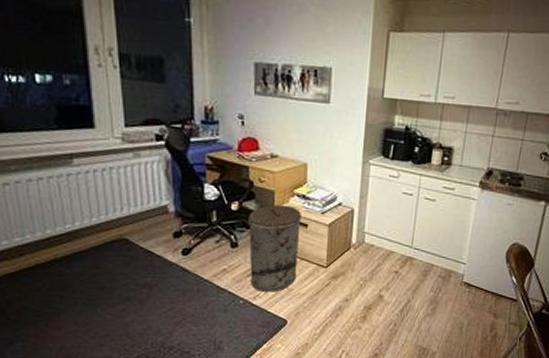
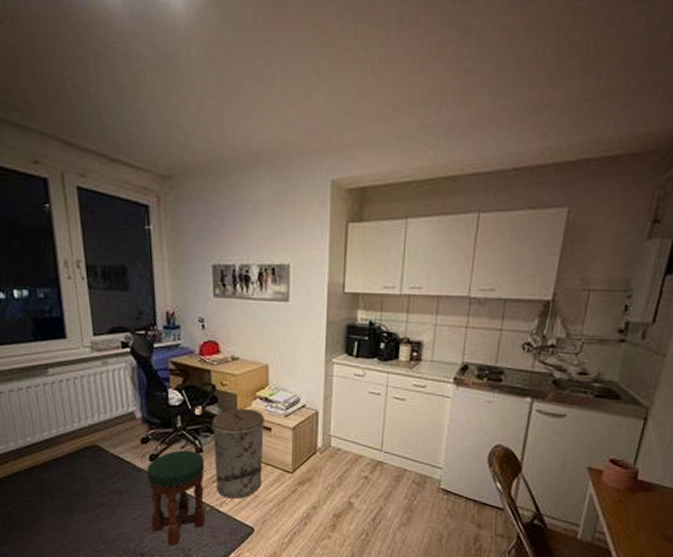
stool: none [179,244,240,338] -> present [147,450,206,545]

